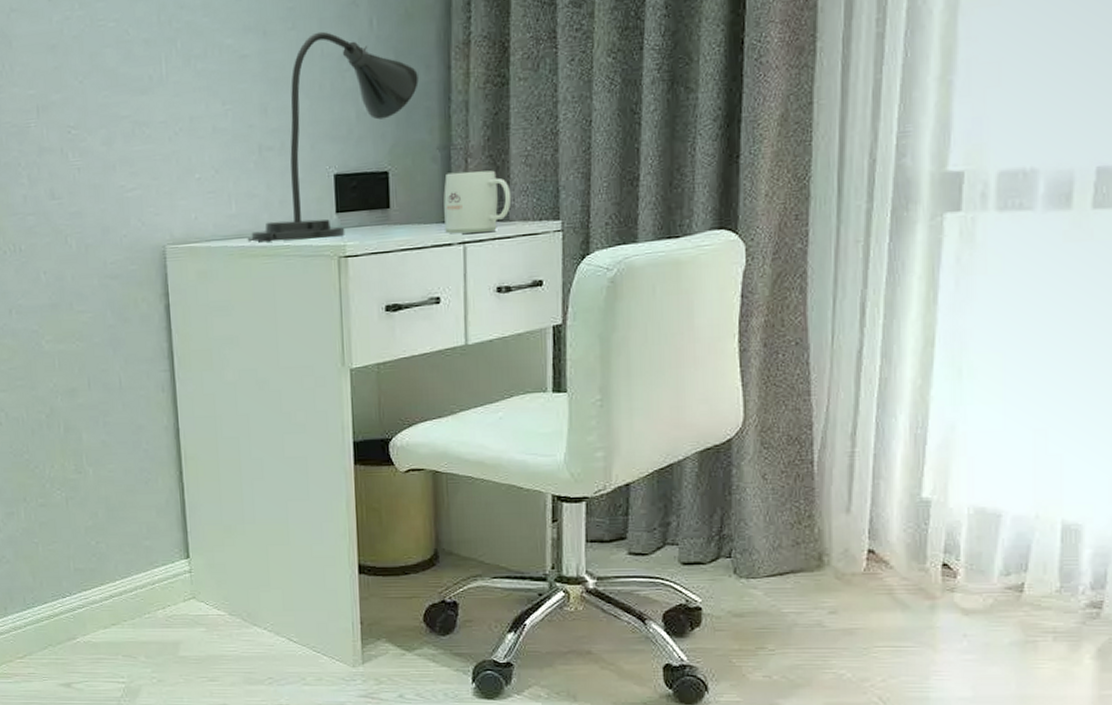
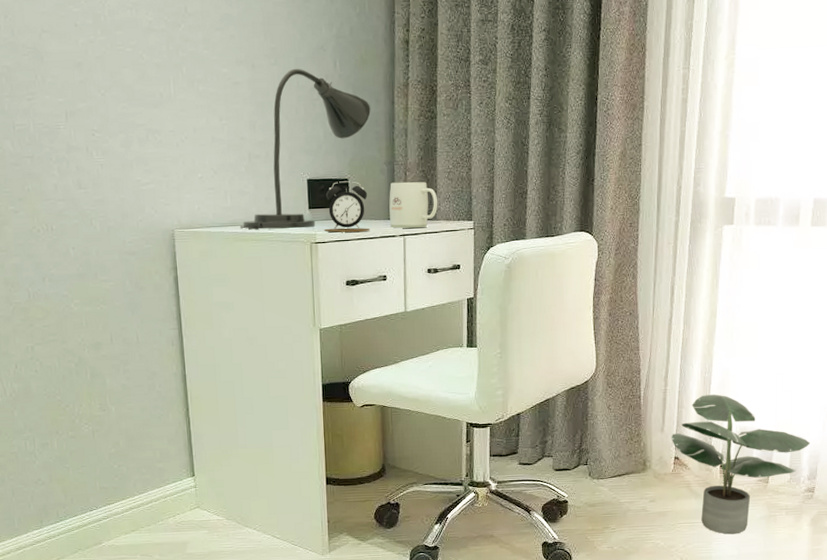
alarm clock: none [356,174,418,242] -> present [324,181,370,233]
potted plant: none [861,459,1095,667] -> present [670,394,811,535]

